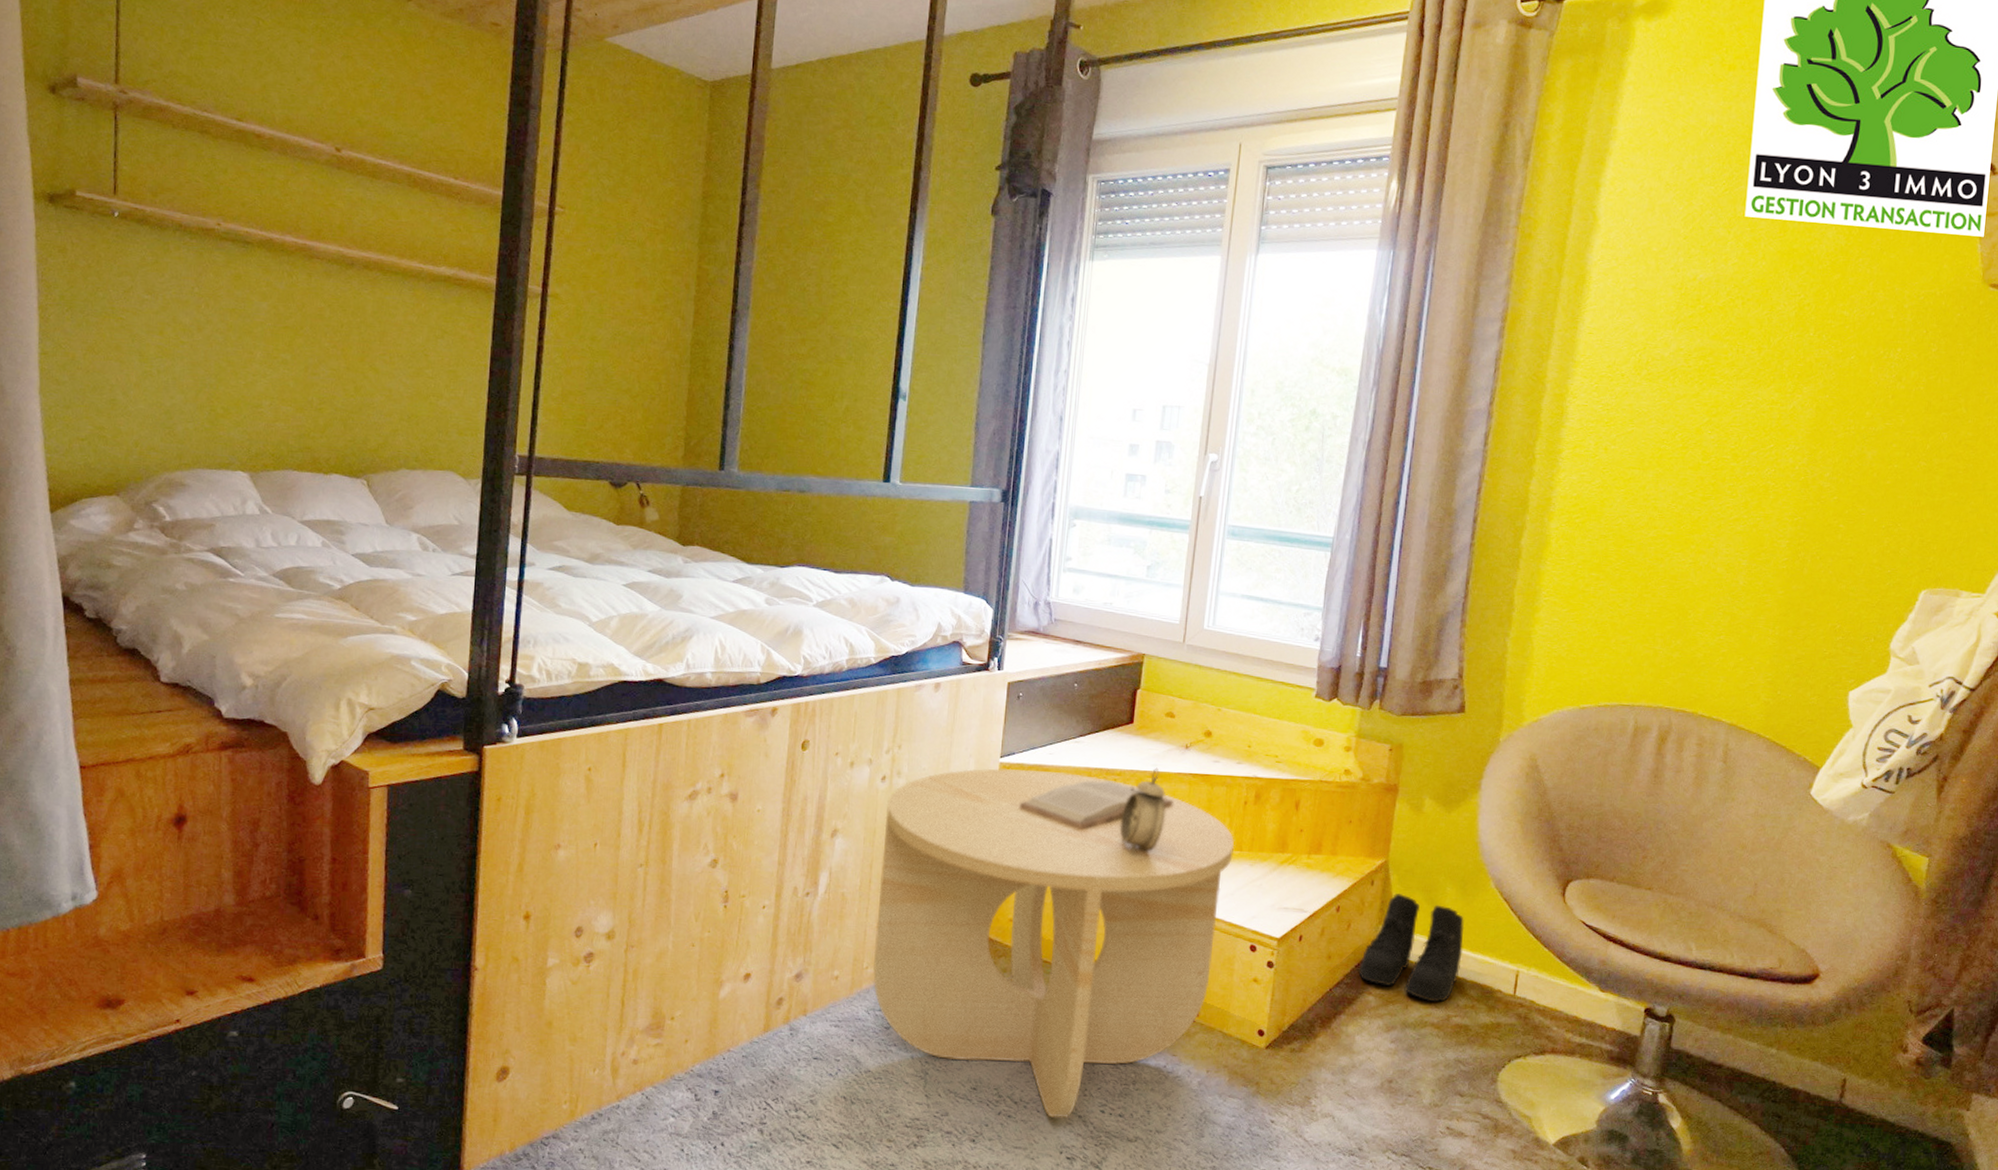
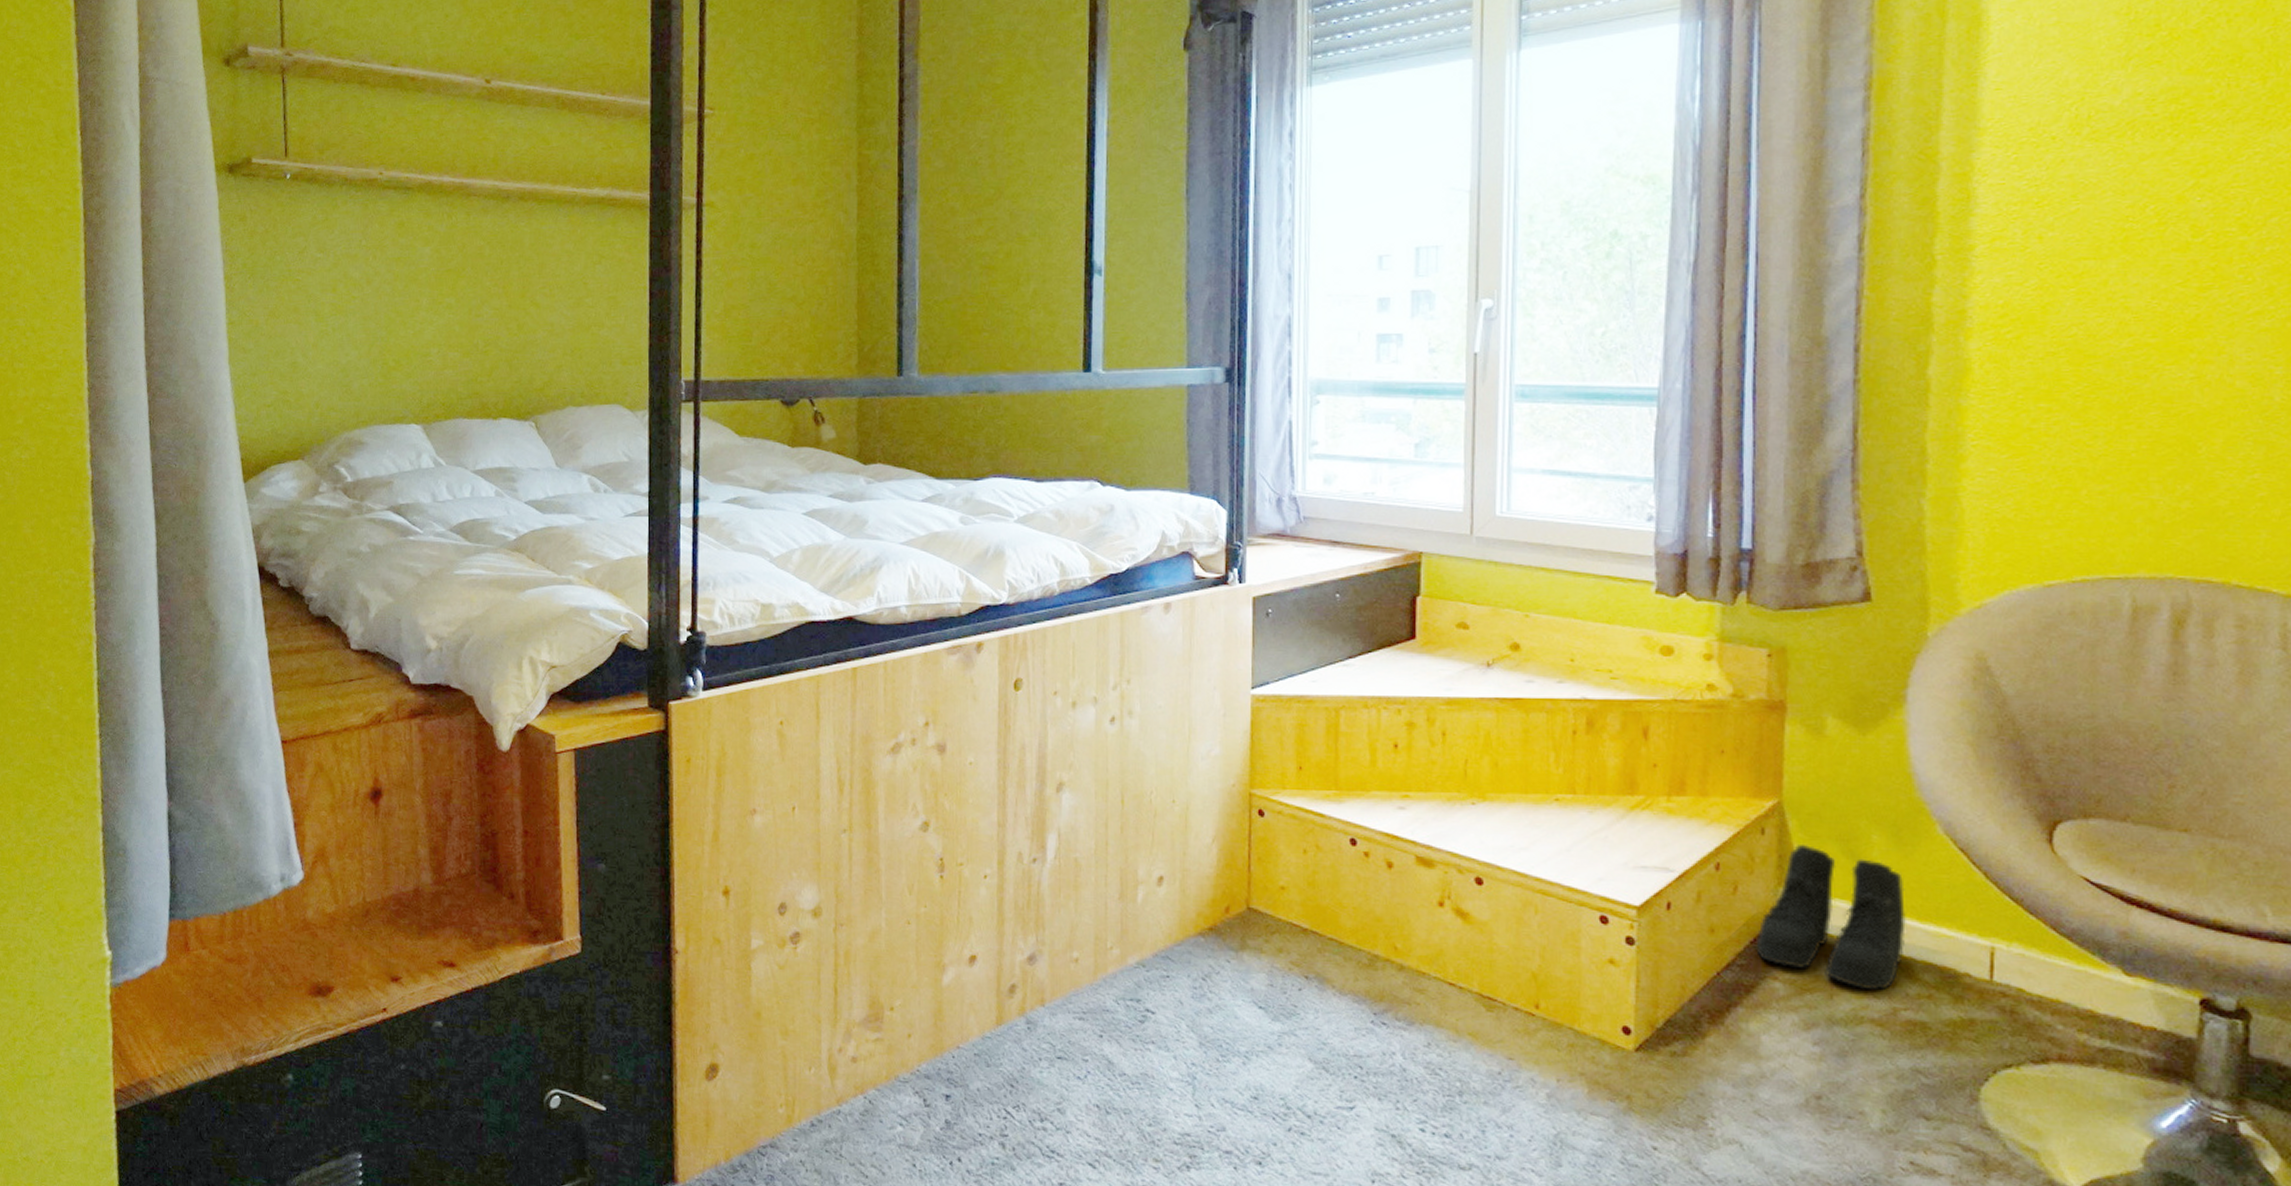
side table: present [872,768,1235,1119] -> none [1118,701,1566,1138]
book: present [1019,780,1173,830] -> none [1281,711,1477,773]
alarm clock: present [1120,767,1166,856] -> none [1410,692,1468,804]

